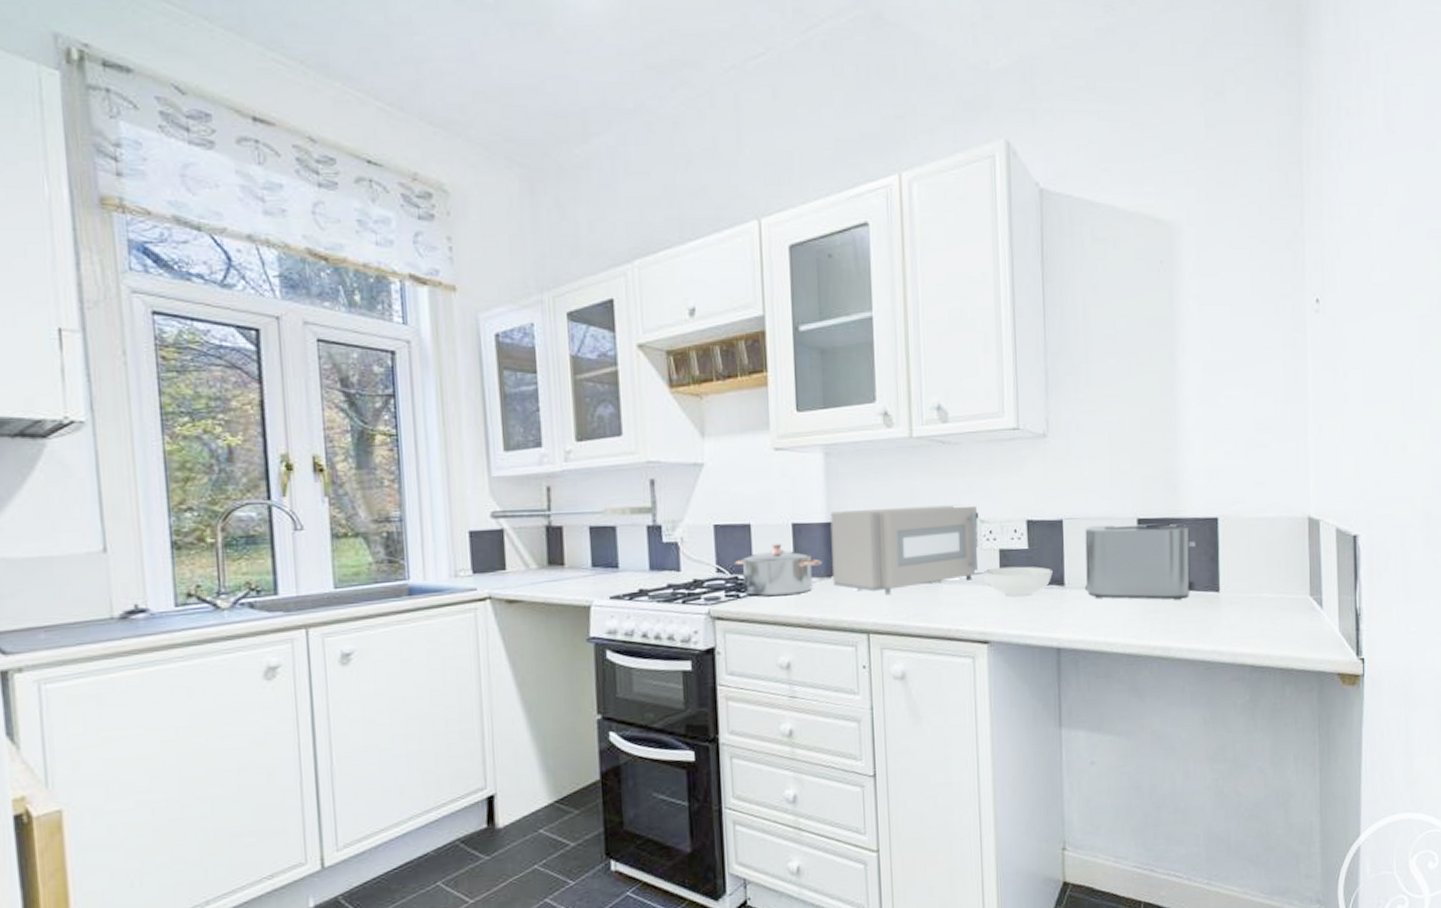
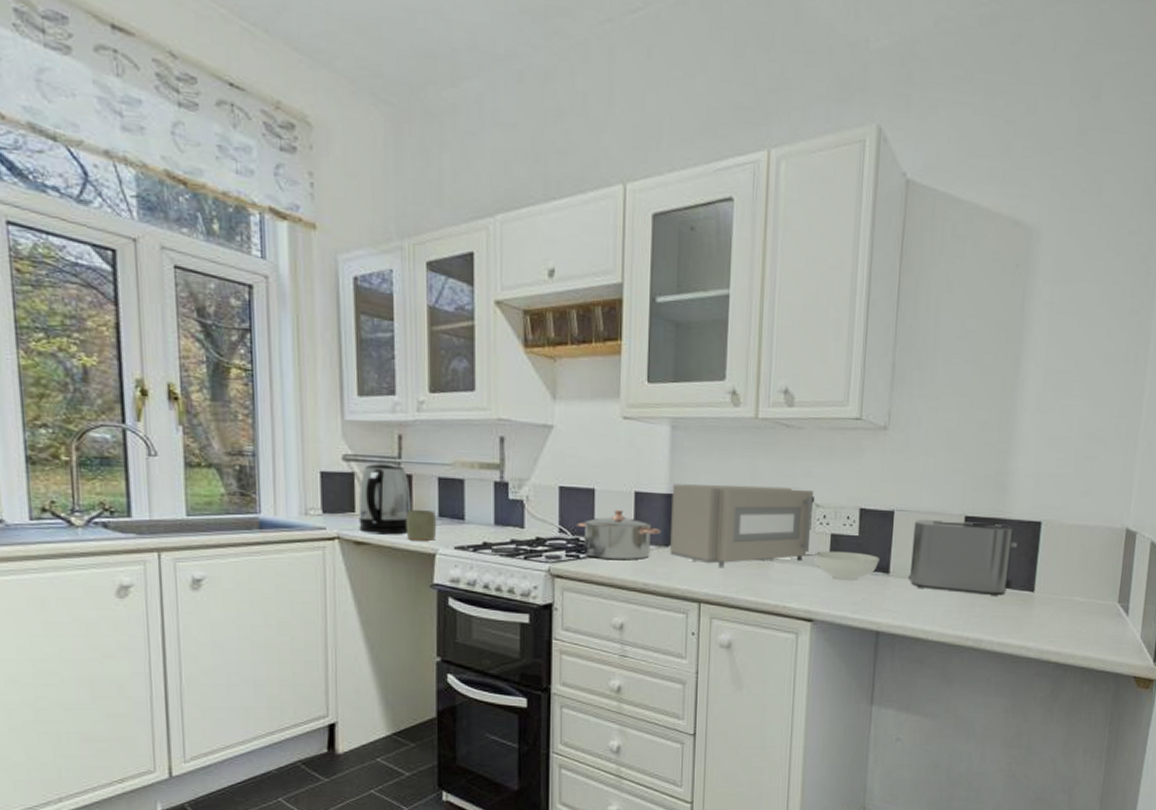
kettle: none [509,517,564,591] -> present [358,463,412,535]
mug: none [557,561,591,594] -> present [405,510,437,541]

